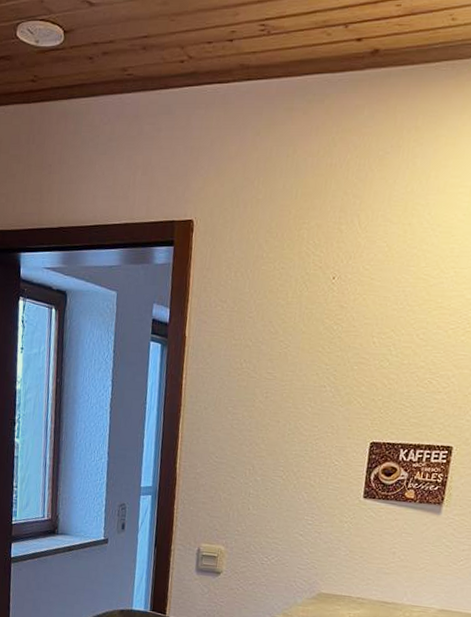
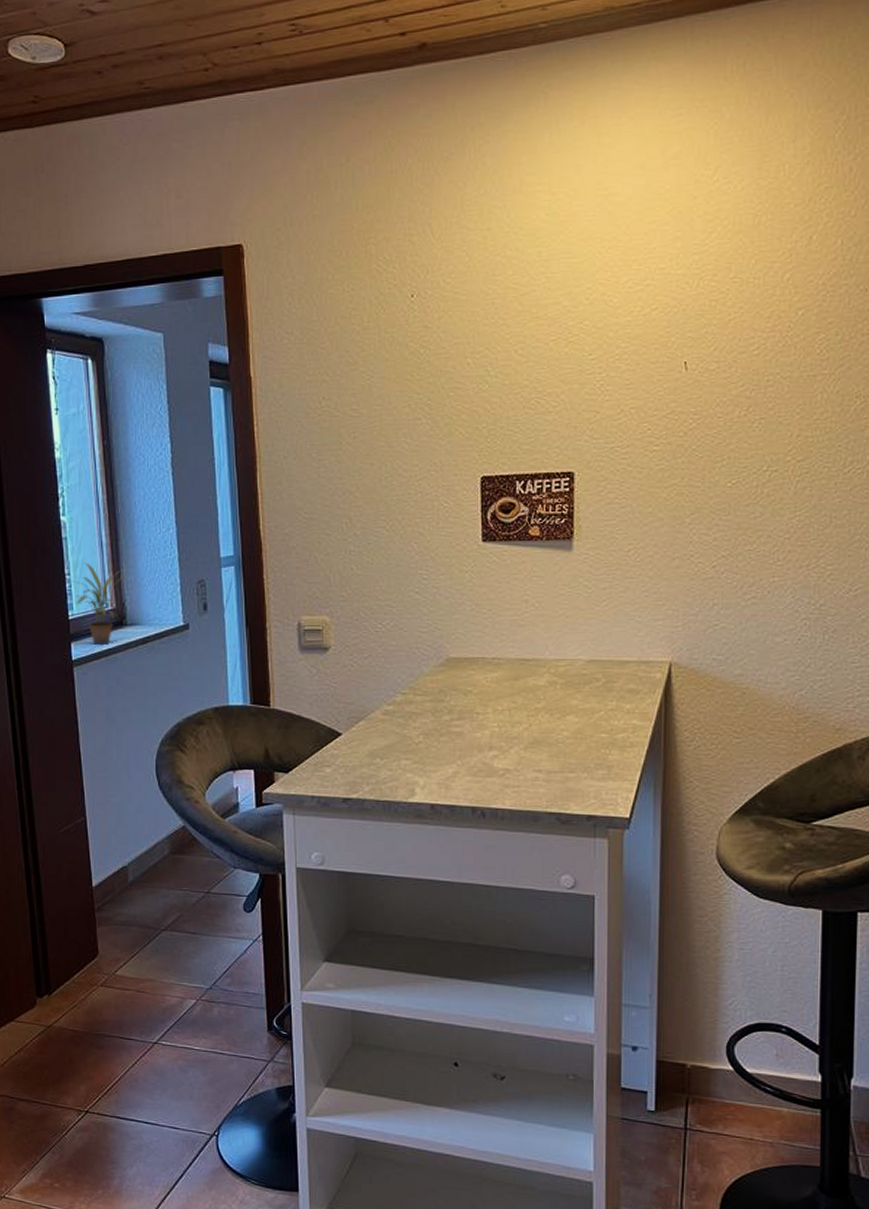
potted plant: none [19,478,68,548] -> present [73,562,132,644]

